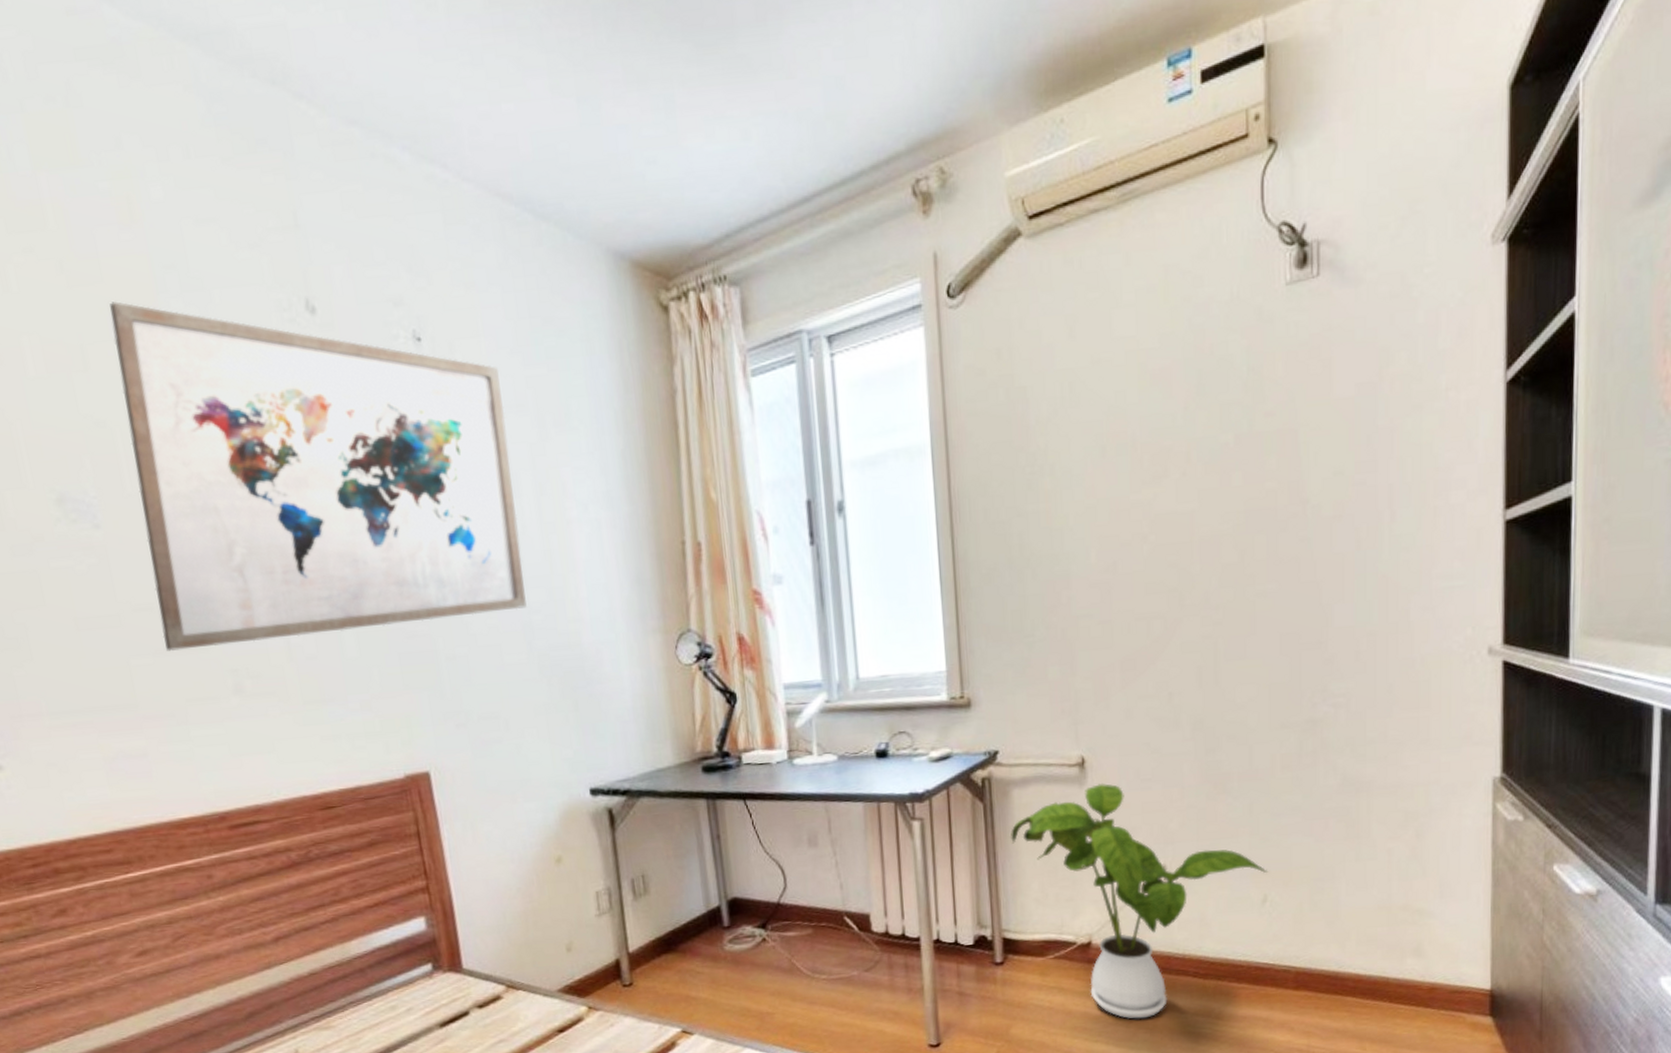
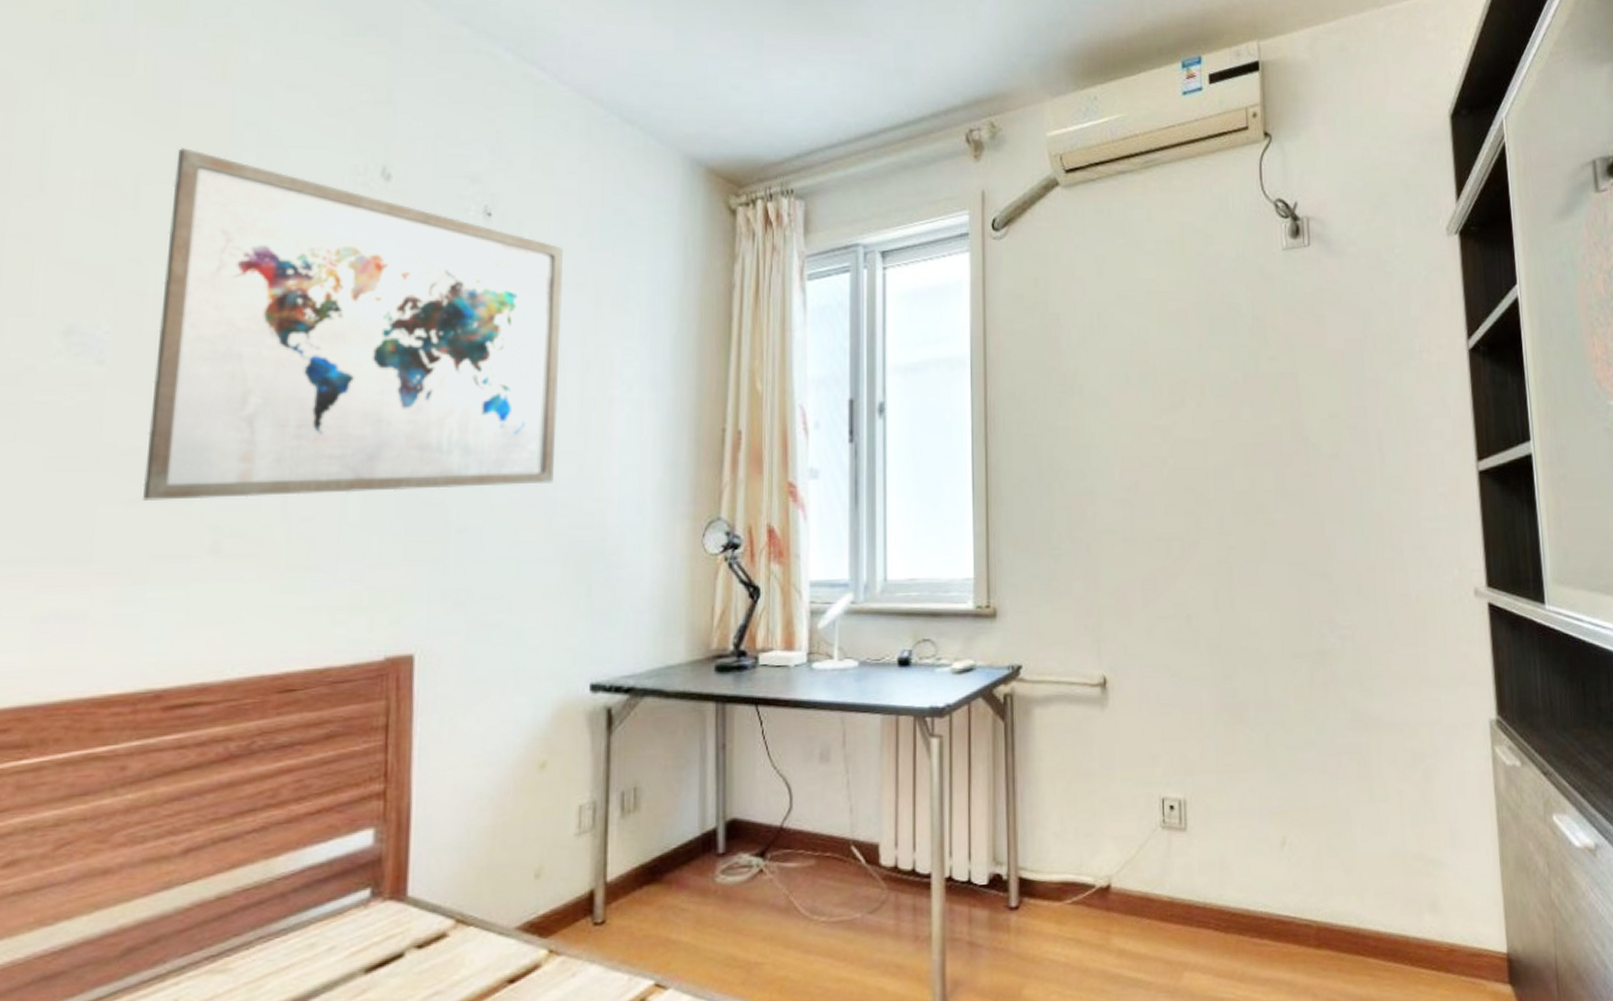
house plant: present [1011,782,1269,1019] -> none [1031,705,1286,980]

